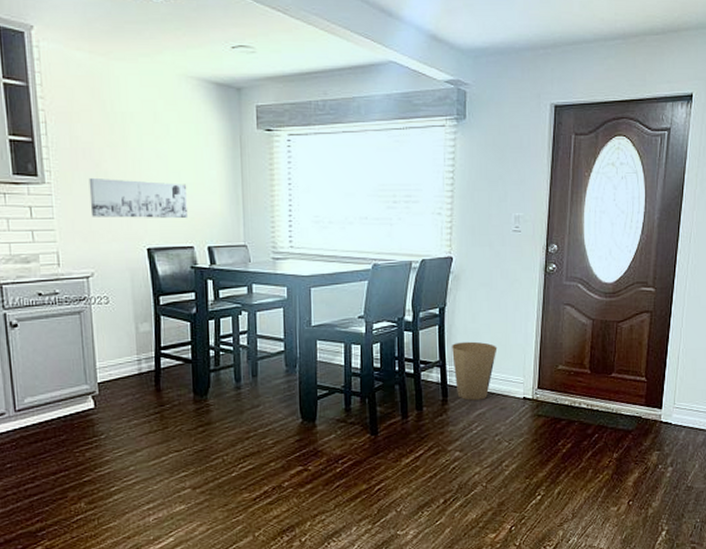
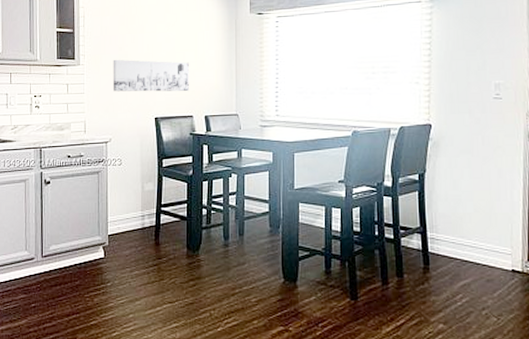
trash can: present [452,341,498,401] -> none [433,208,481,270]

